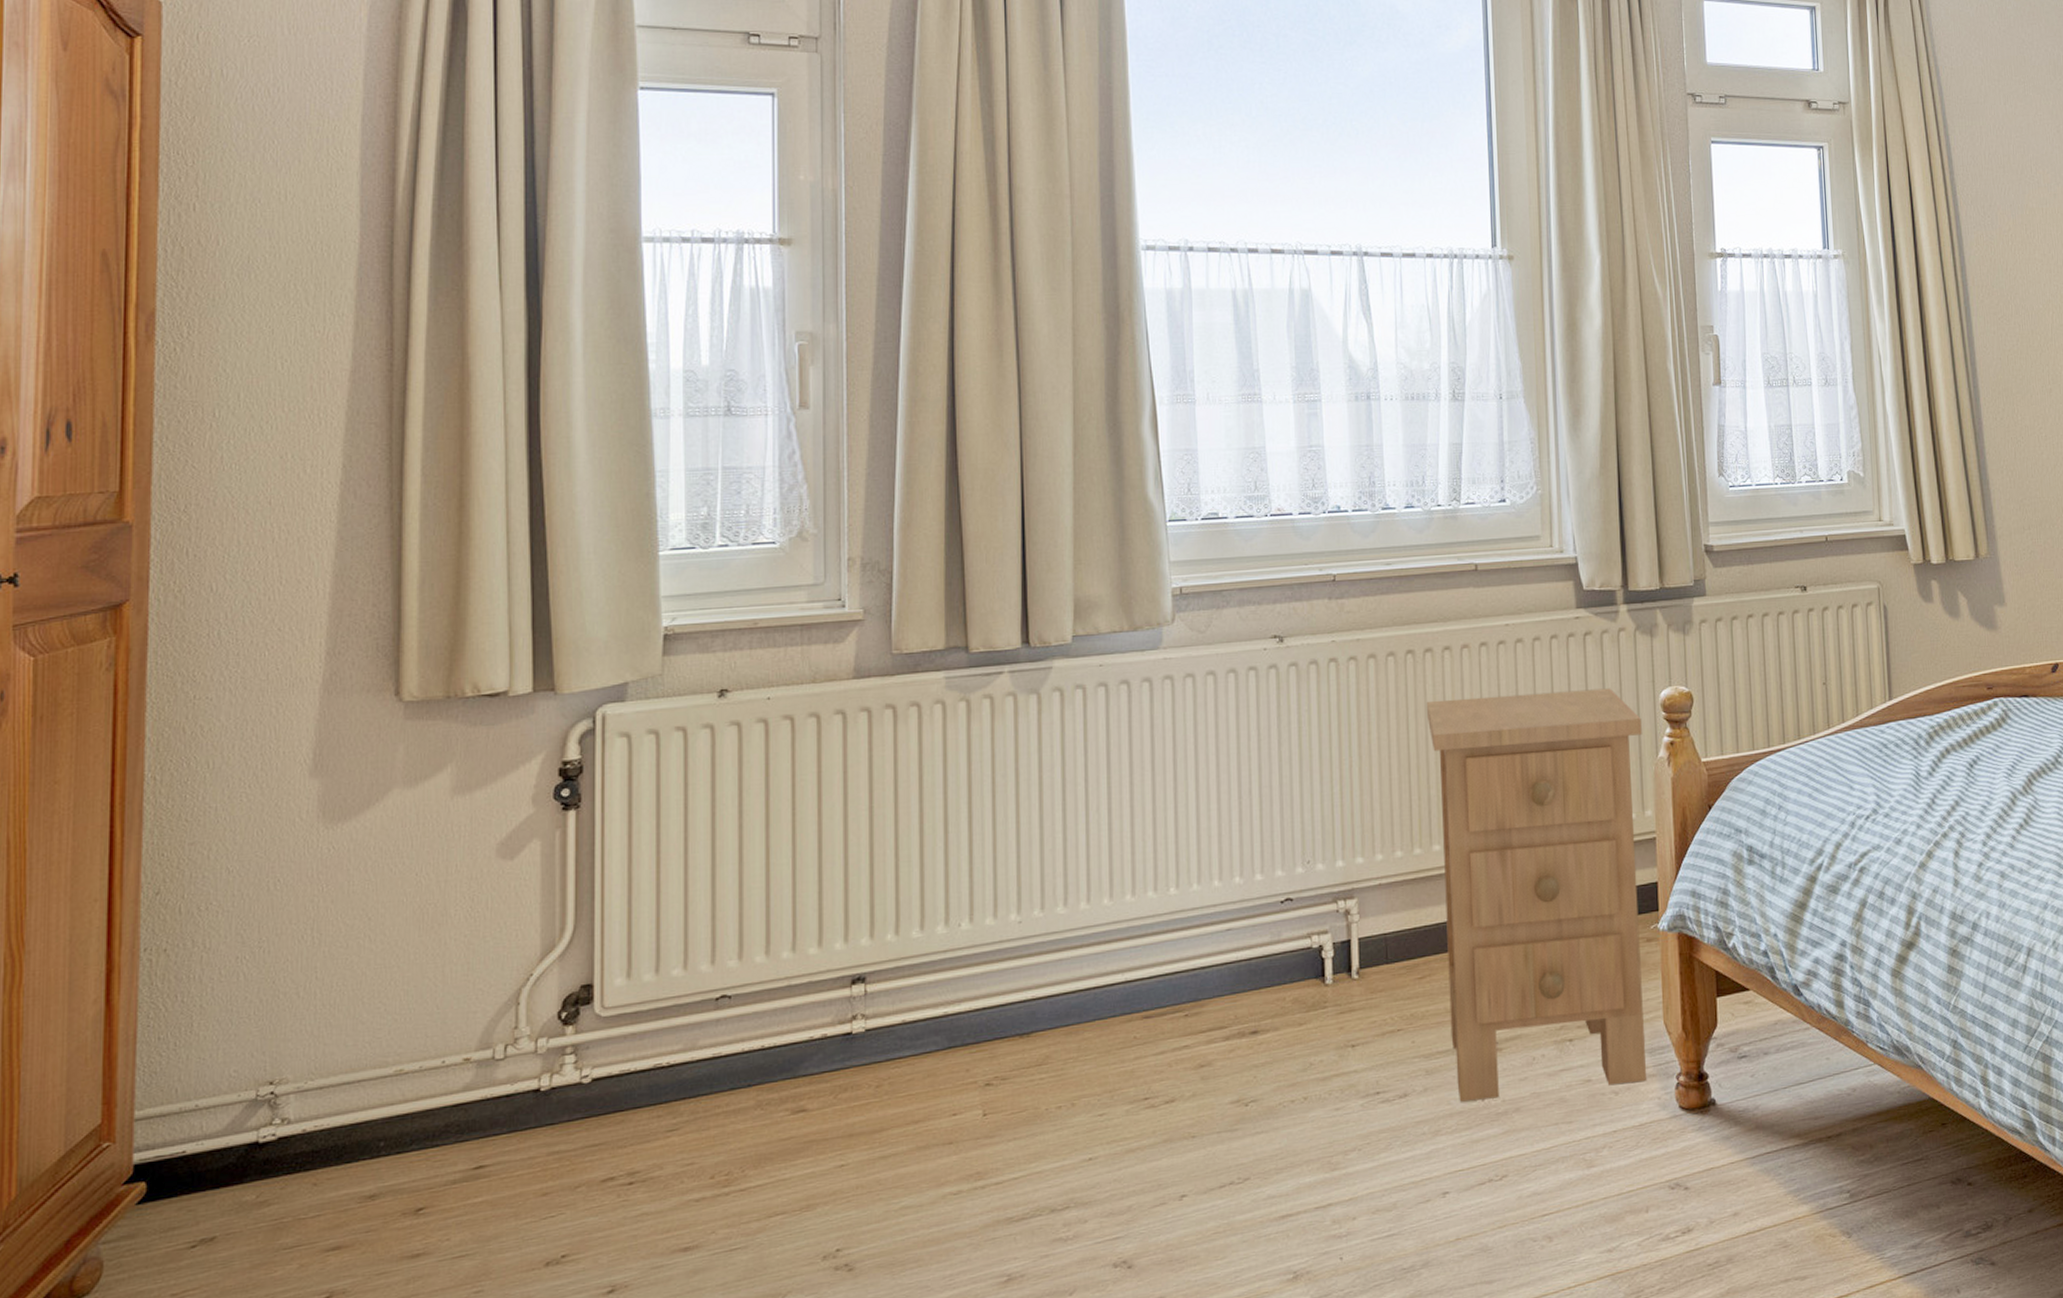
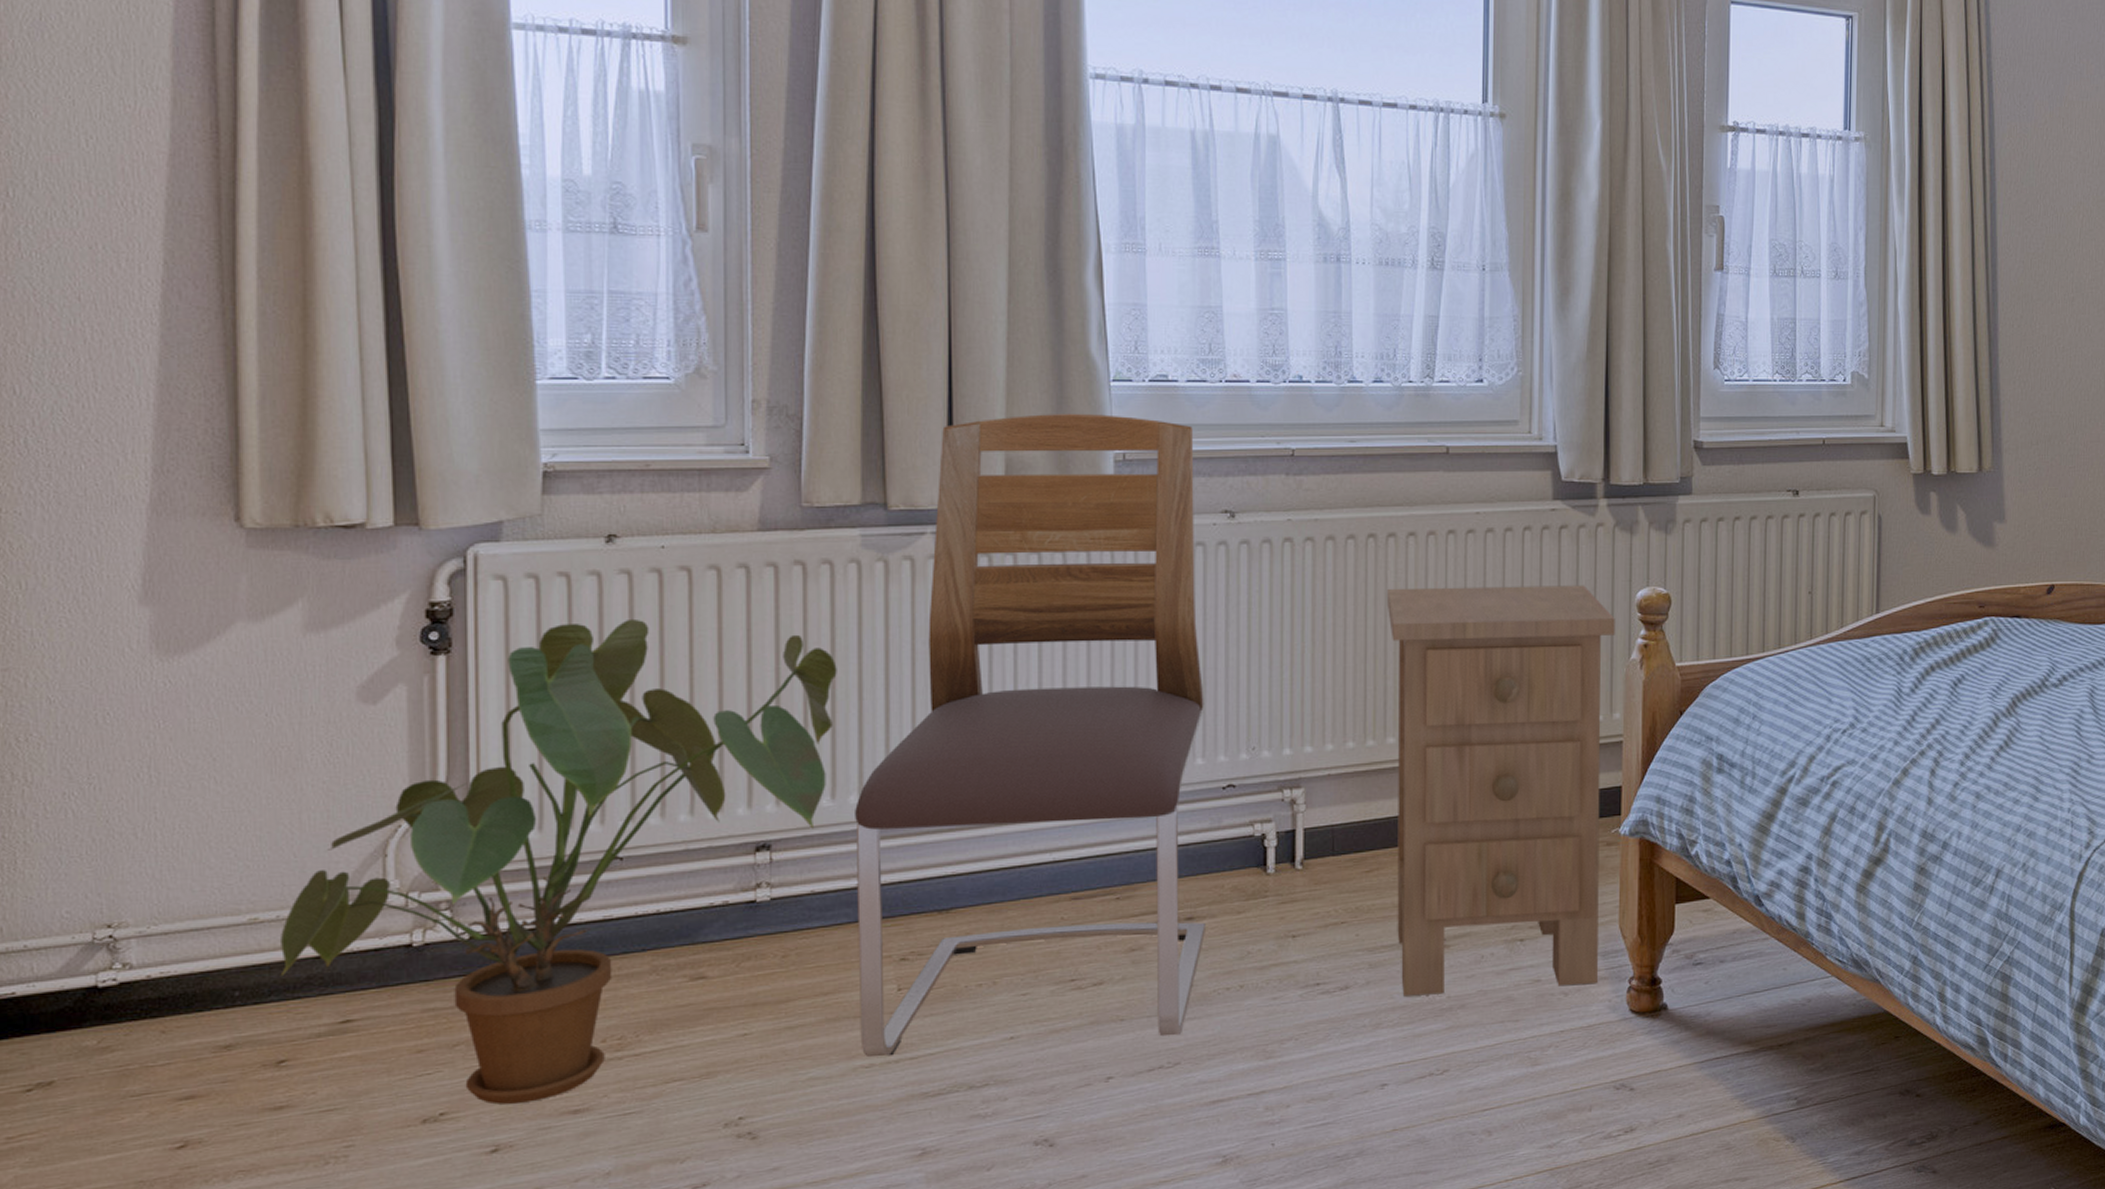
house plant: none [421,767,925,1245] -> present [280,618,837,1105]
chair: none [942,552,1269,1184] -> present [855,413,1205,1058]

